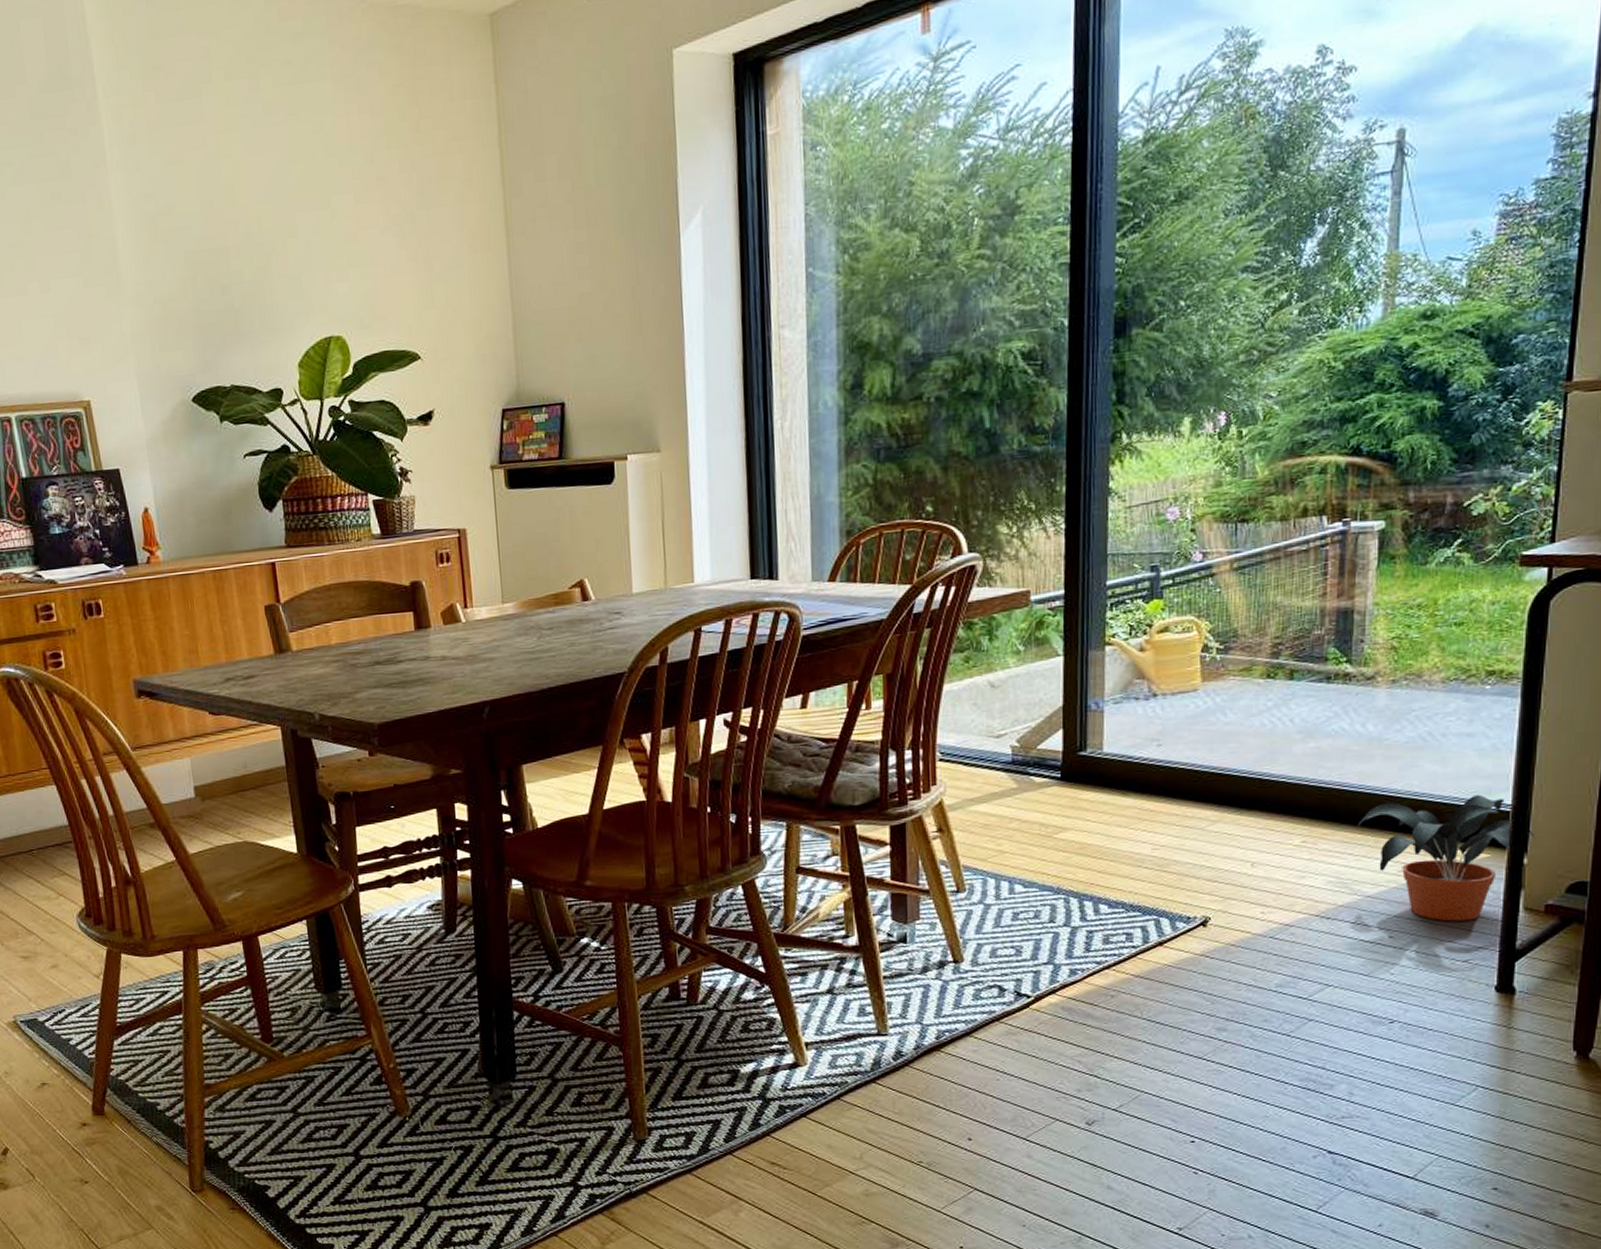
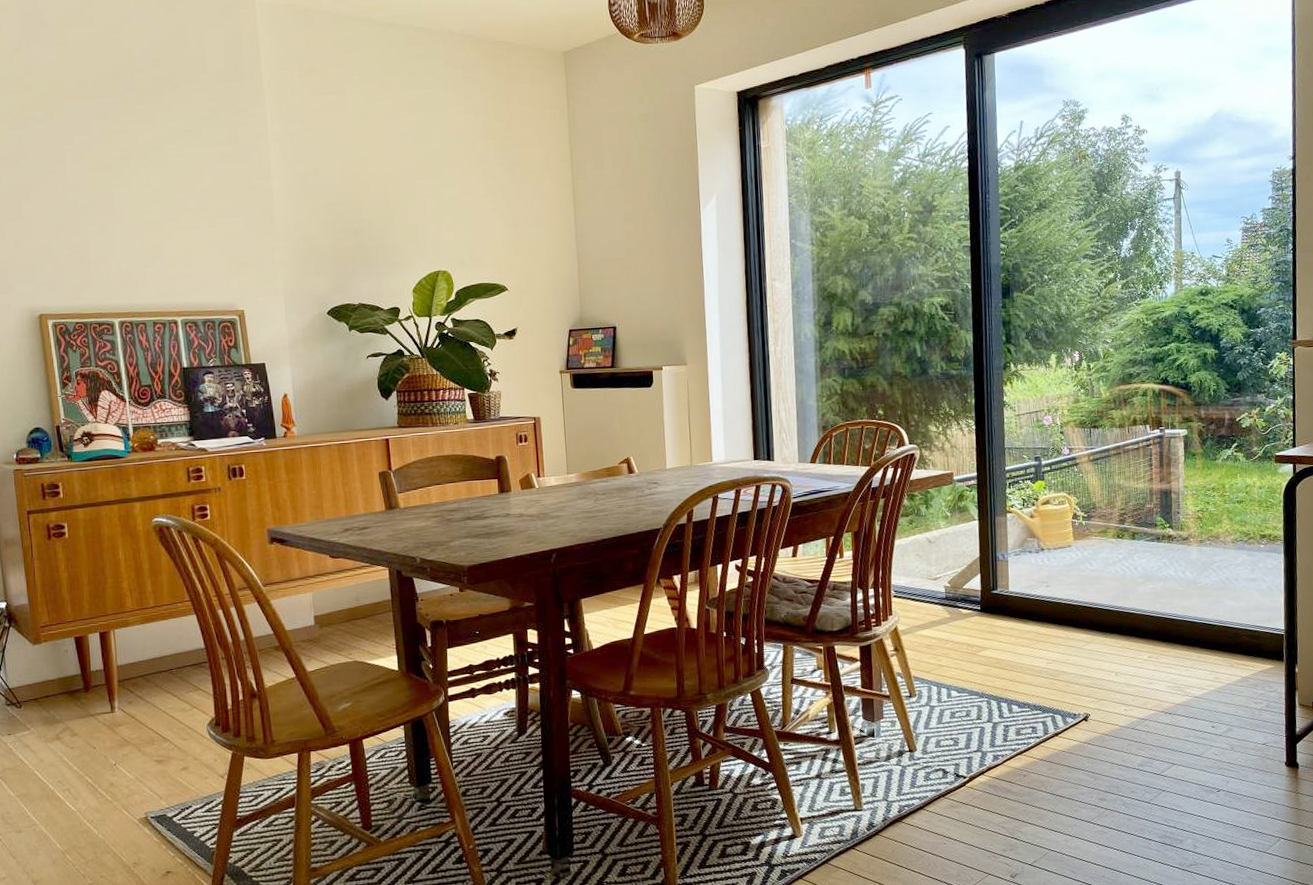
potted plant: present [1356,794,1536,922] -> none [1184,622,1302,715]

